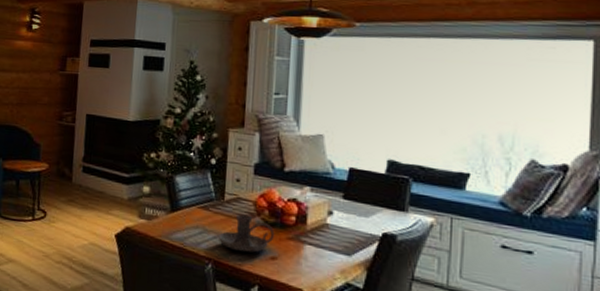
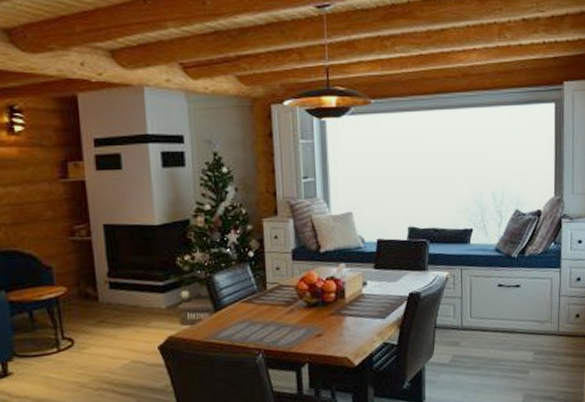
candle holder: present [217,214,275,253] -> none [264,300,318,336]

